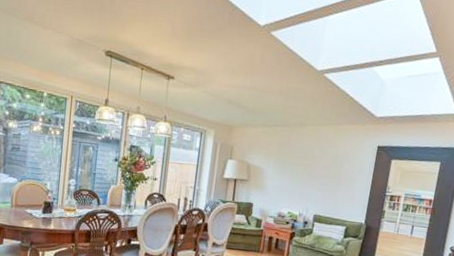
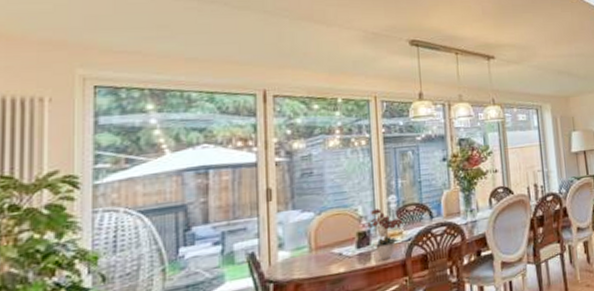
flower arrangement: none [52,187,78,227] -> present [367,208,403,259]

